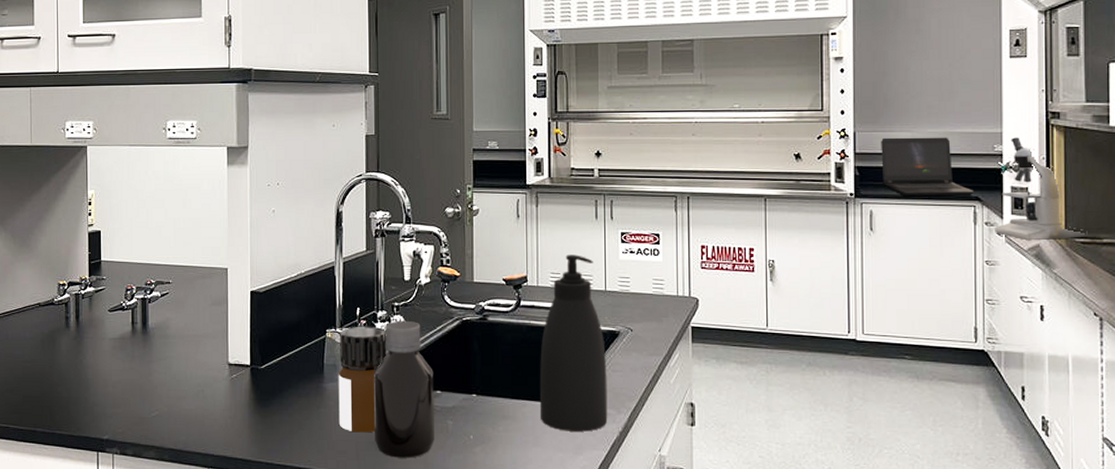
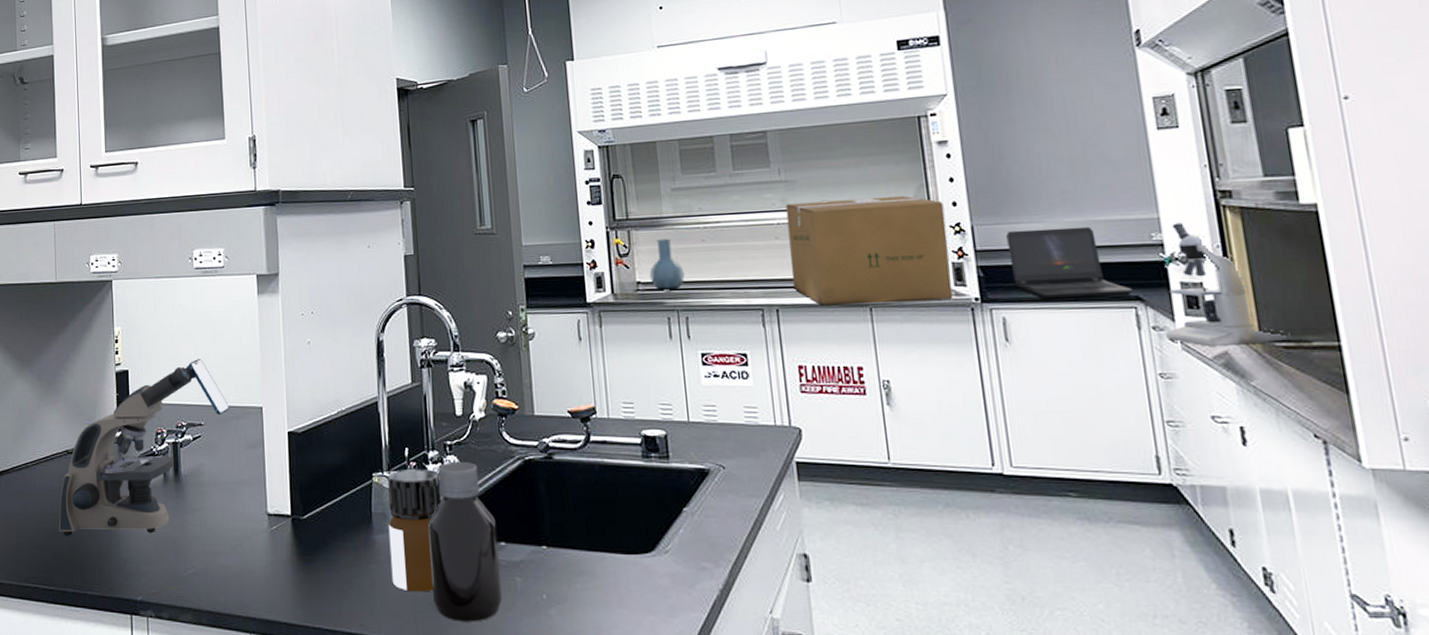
microscope: none [29,223,196,381] -> present [58,359,229,536]
soap dispenser: present [539,254,608,432] -> none [617,380,705,590]
flask: none [583,130,612,177] -> present [649,238,685,291]
box: none [703,102,834,195] -> present [785,195,953,306]

